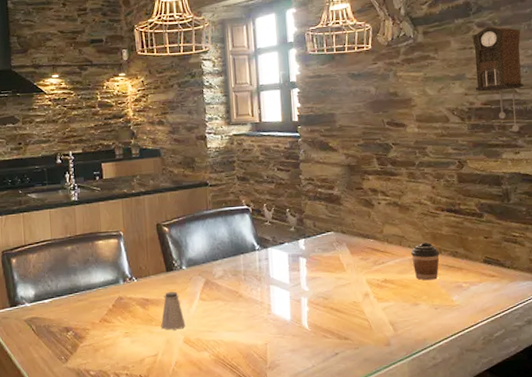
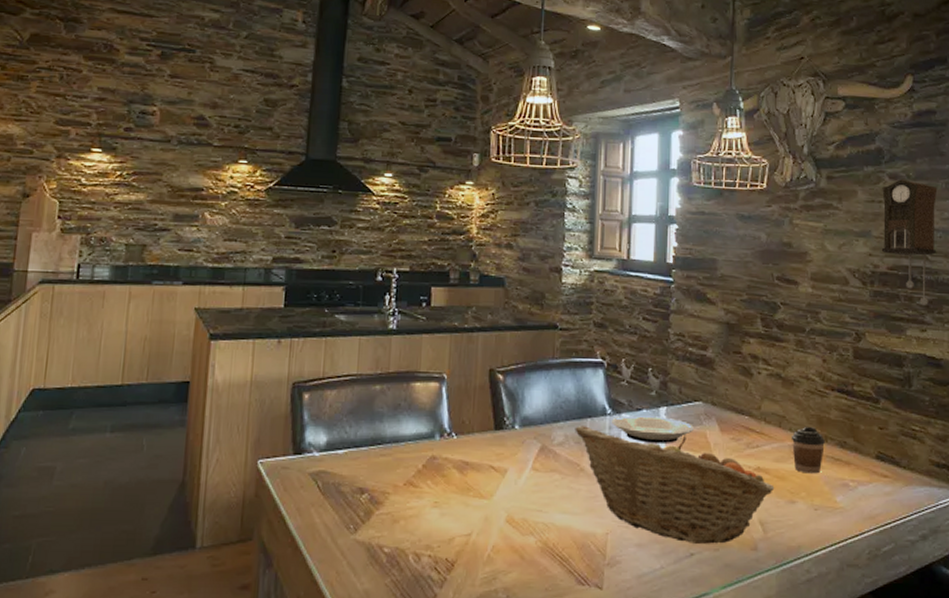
saltshaker: present [161,292,186,330] -> none [480,456,511,505]
fruit basket: none [231,261,401,345] -> present [575,426,775,544]
plate: none [261,247,329,269] -> present [612,415,694,443]

